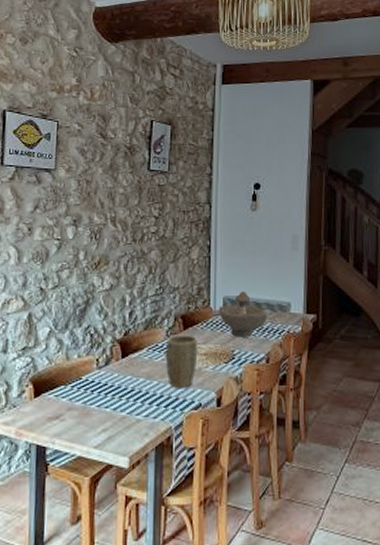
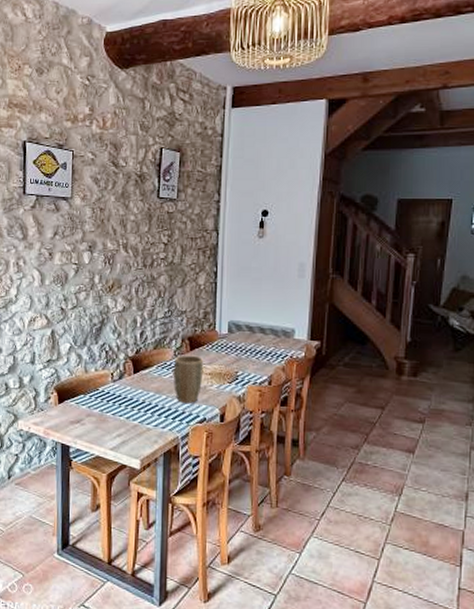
decorative bowl: present [218,291,268,337] -> none [224,317,271,360]

